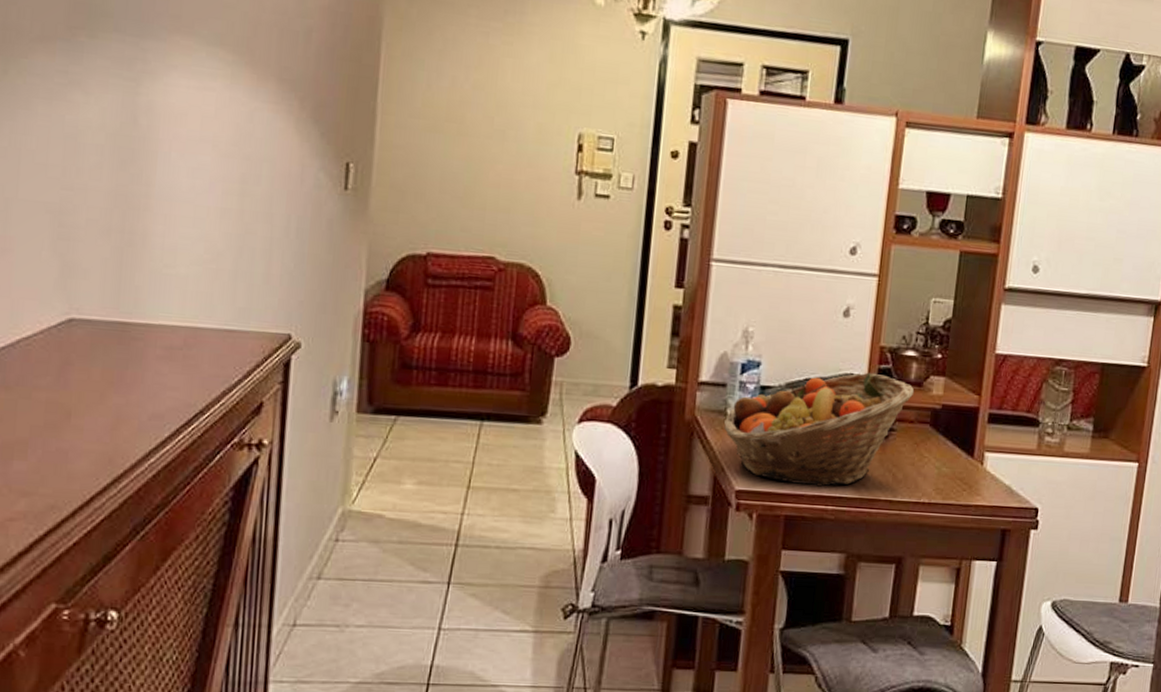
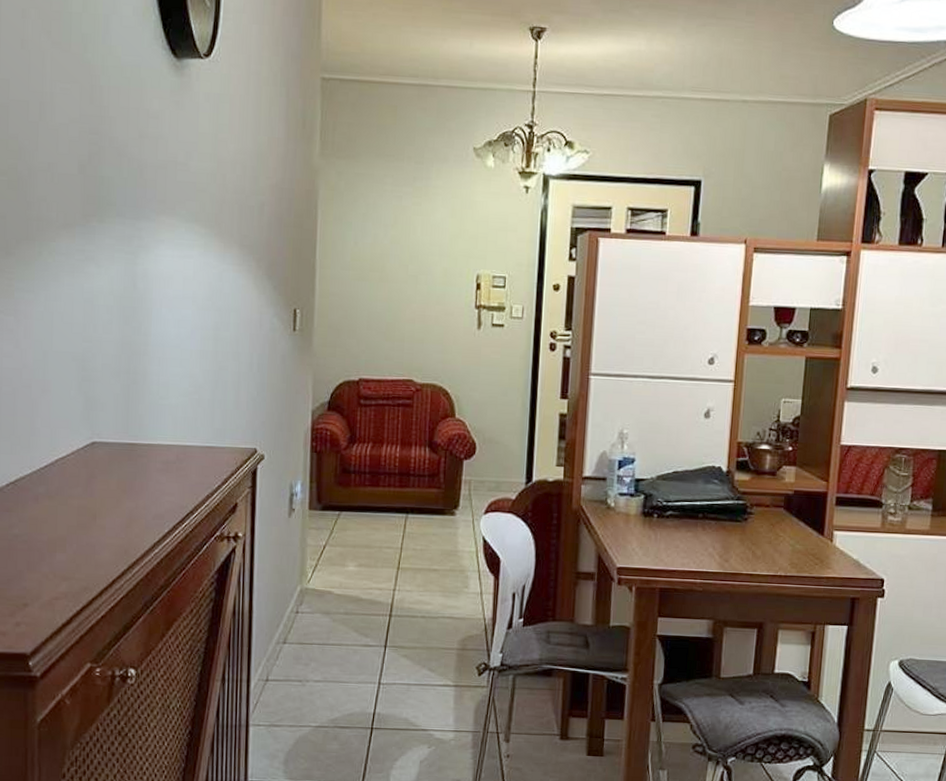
fruit basket: present [724,372,915,487] -> none [605,464,769,564]

